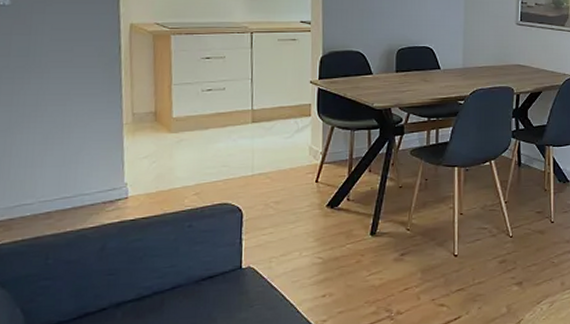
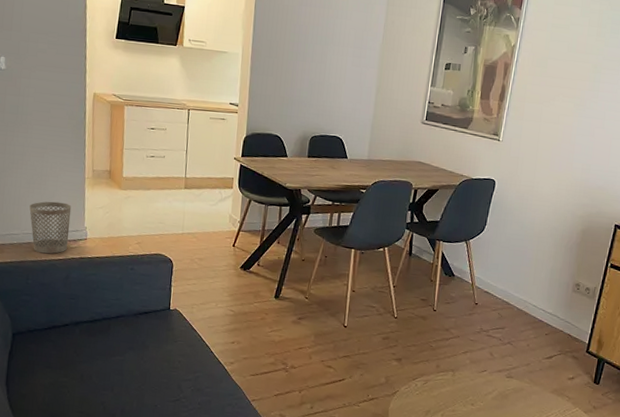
wastebasket: none [47,157,106,224] -> present [29,201,72,254]

